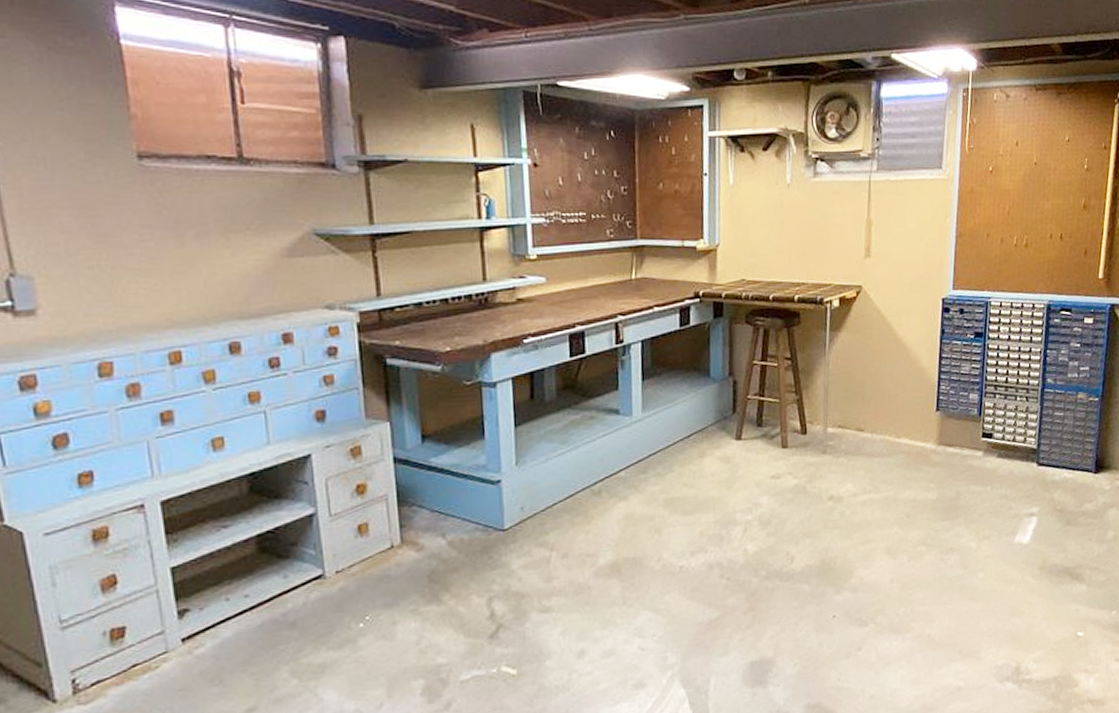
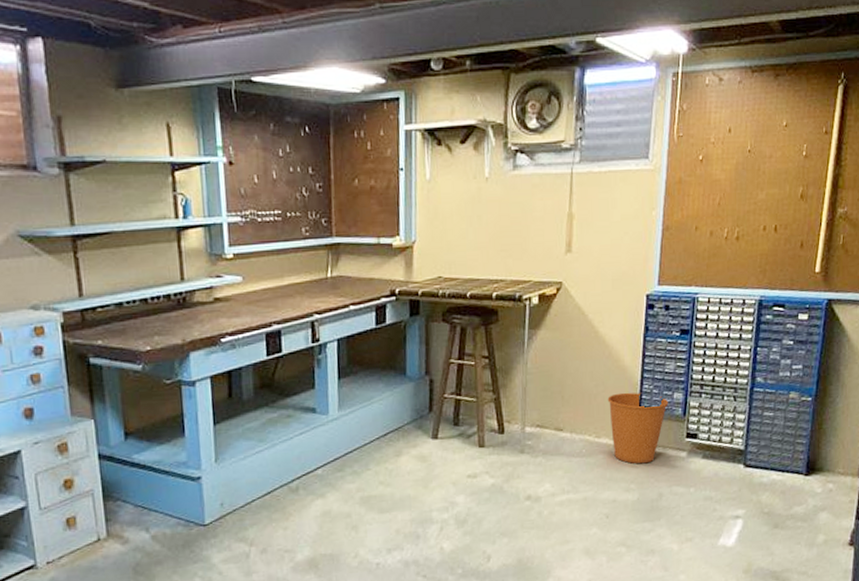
bucket: none [906,393,966,464] -> present [607,392,669,464]

